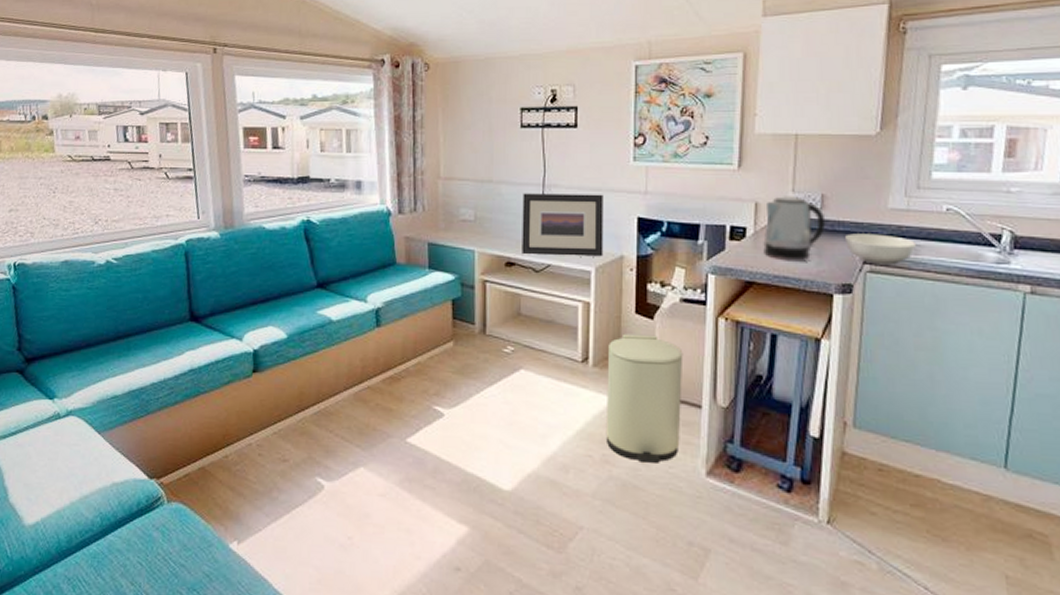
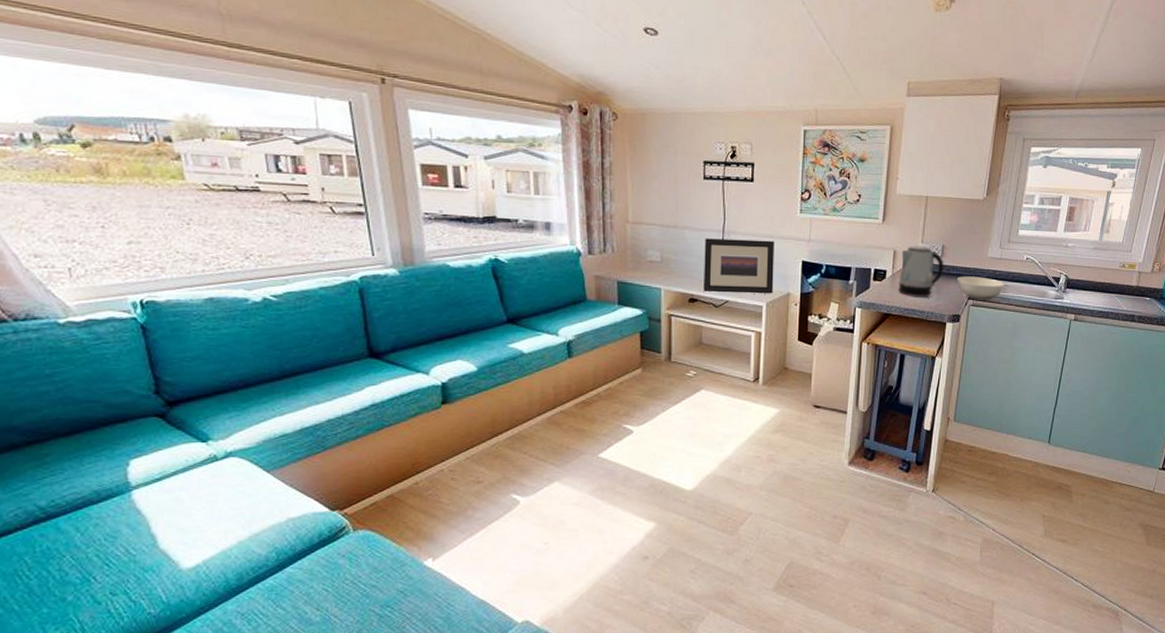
pedal bin: present [605,333,684,463] -> none [771,357,835,458]

